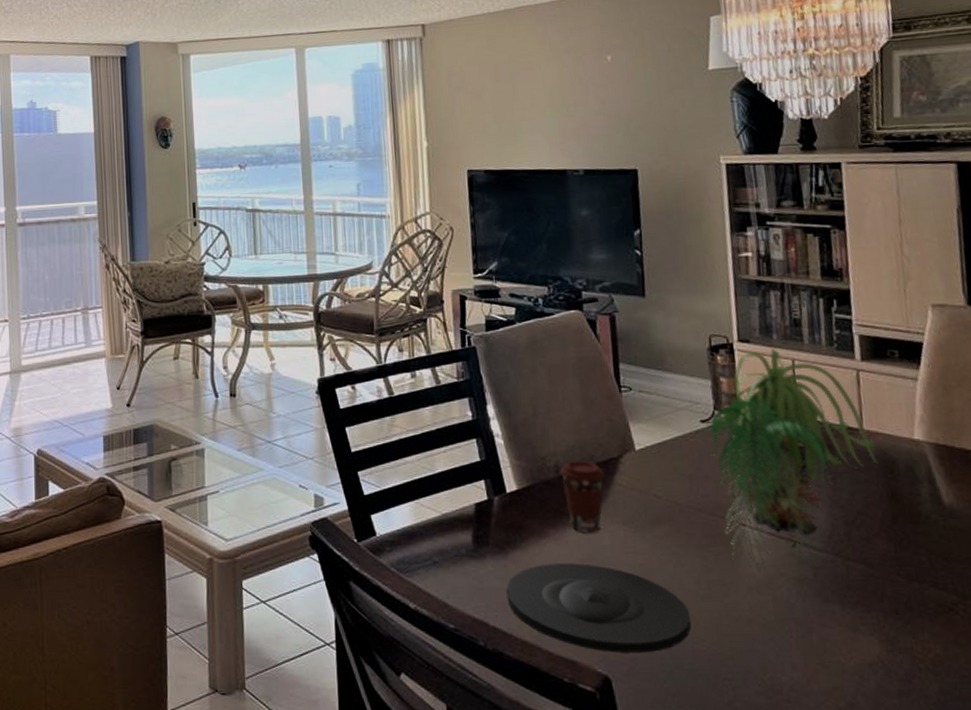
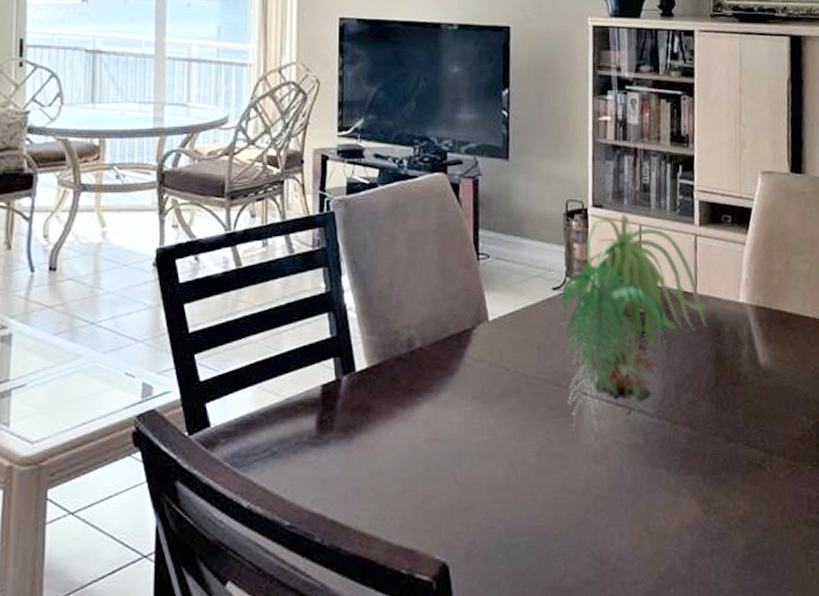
plate: present [506,563,691,653] -> none [348,443,530,537]
coffee cup: present [559,461,606,533] -> none [412,333,458,411]

